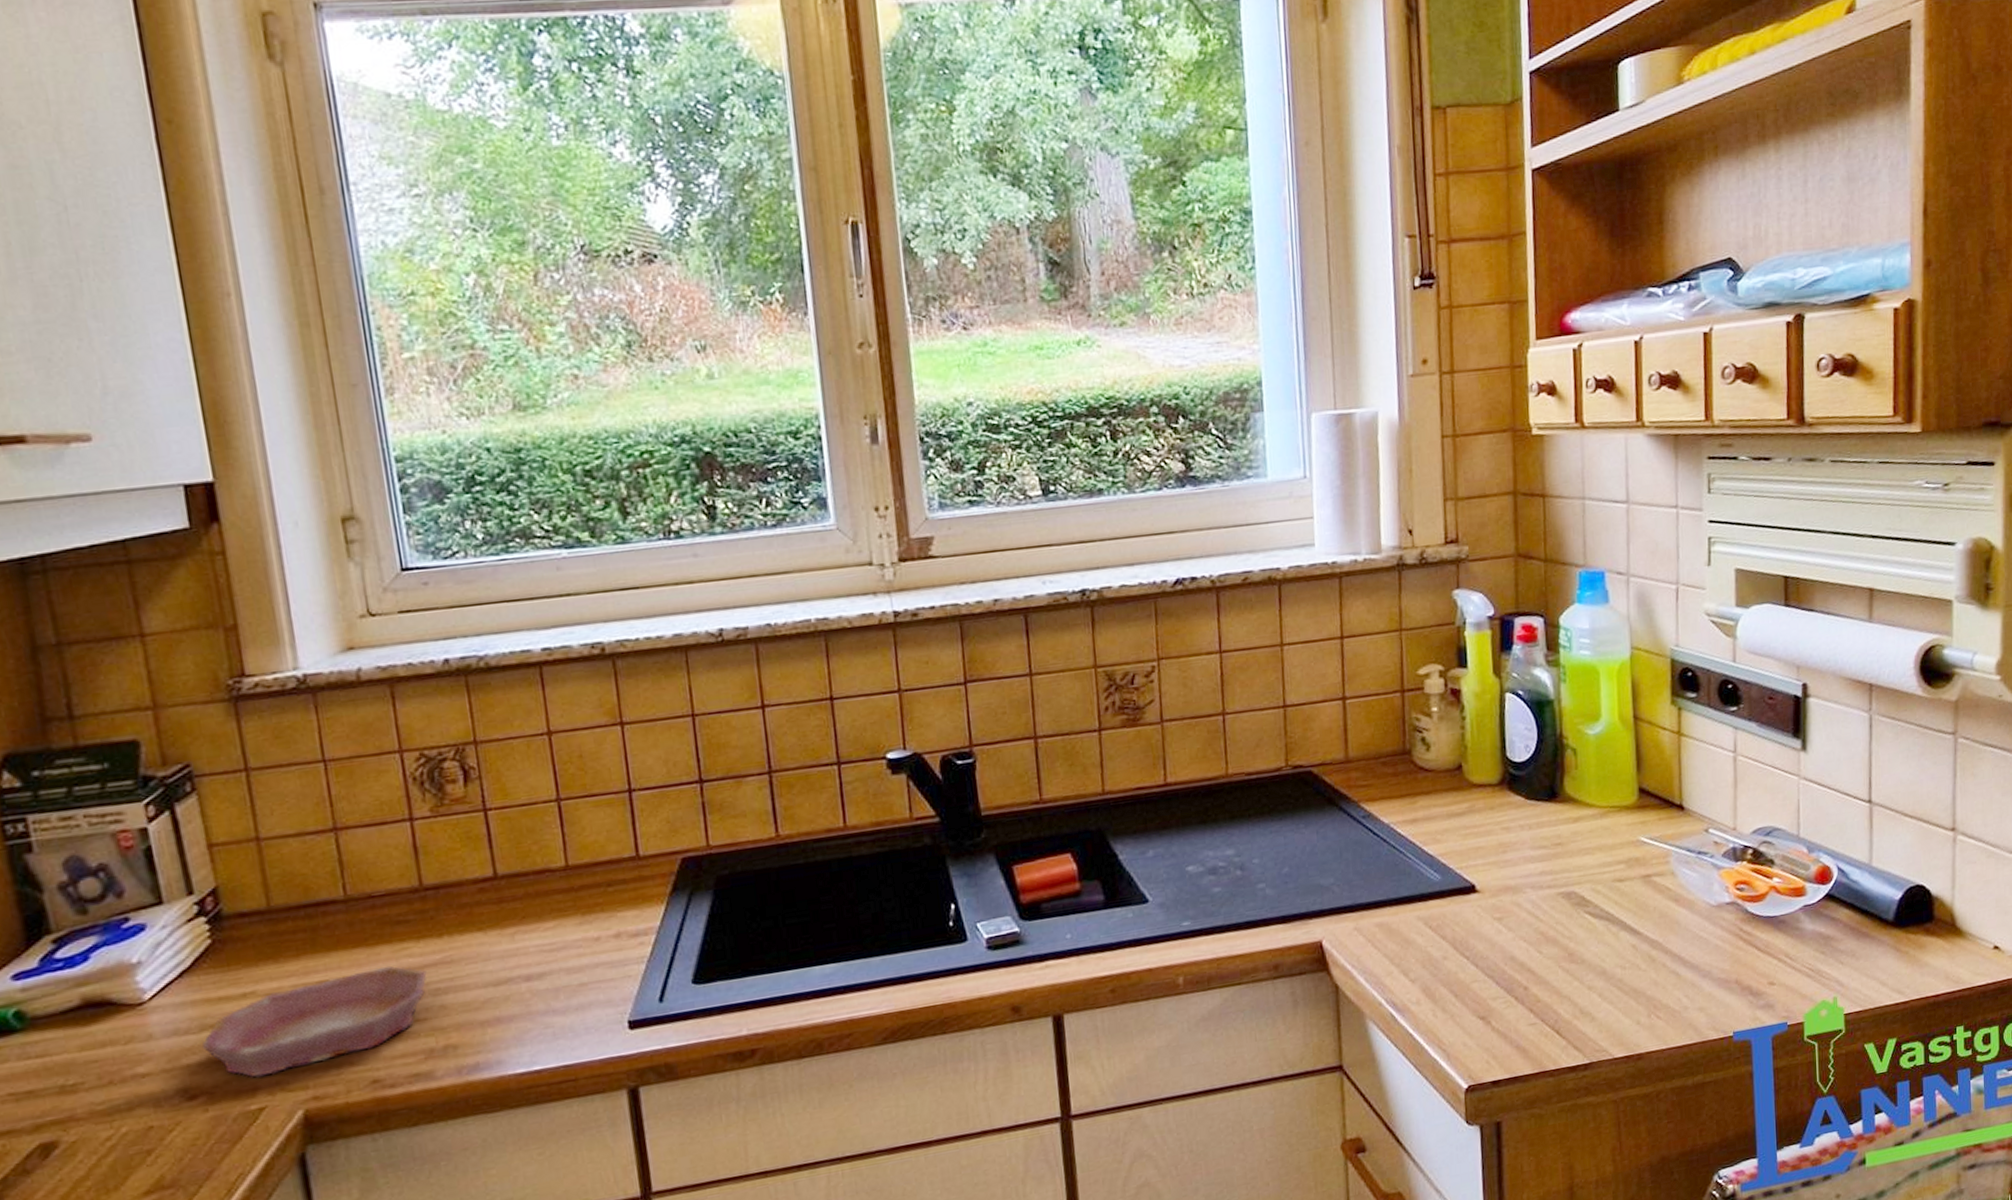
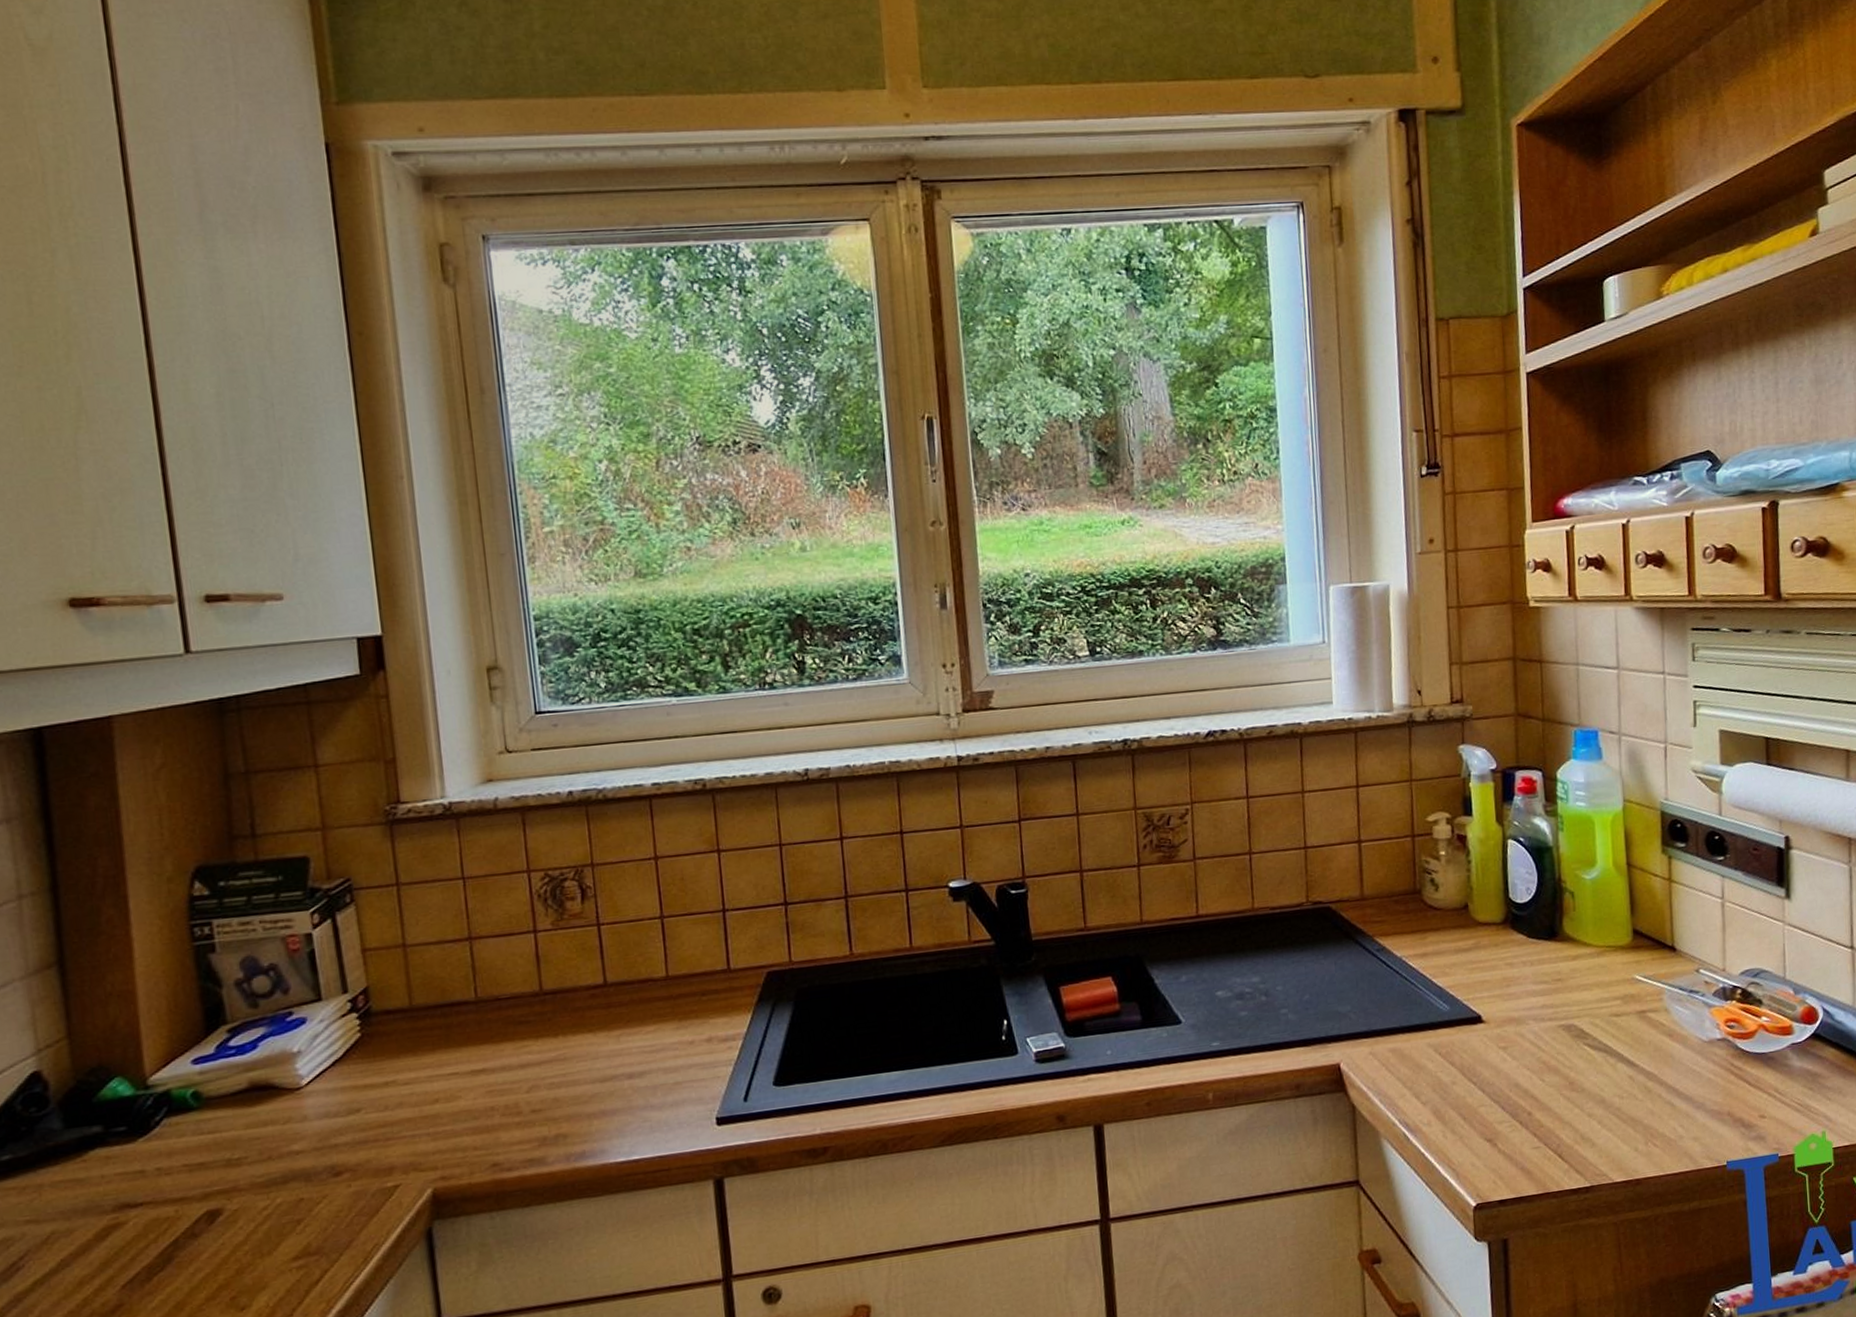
bowl: present [201,965,427,1078] -> none [348,1061,543,1158]

